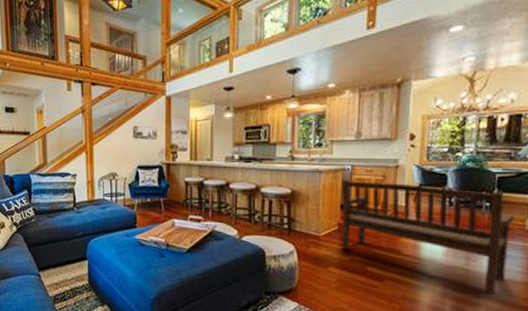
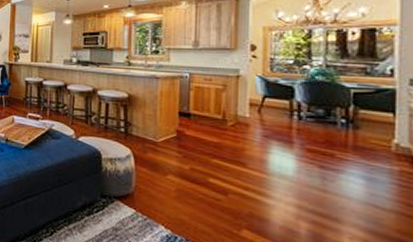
bench: present [341,180,515,294] -> none [179,87,377,221]

